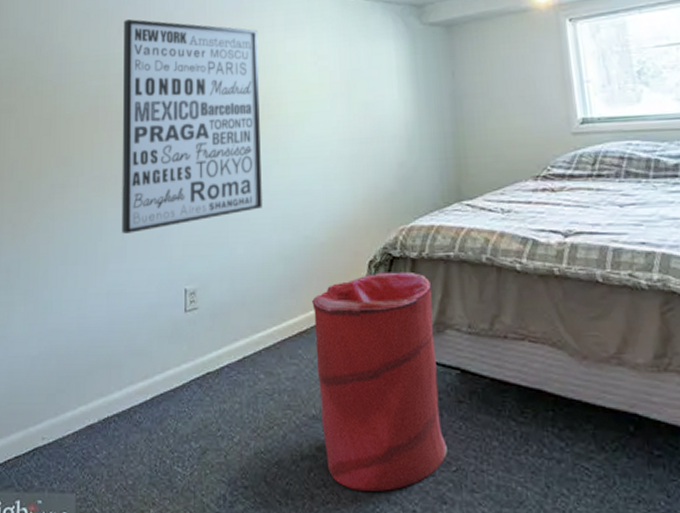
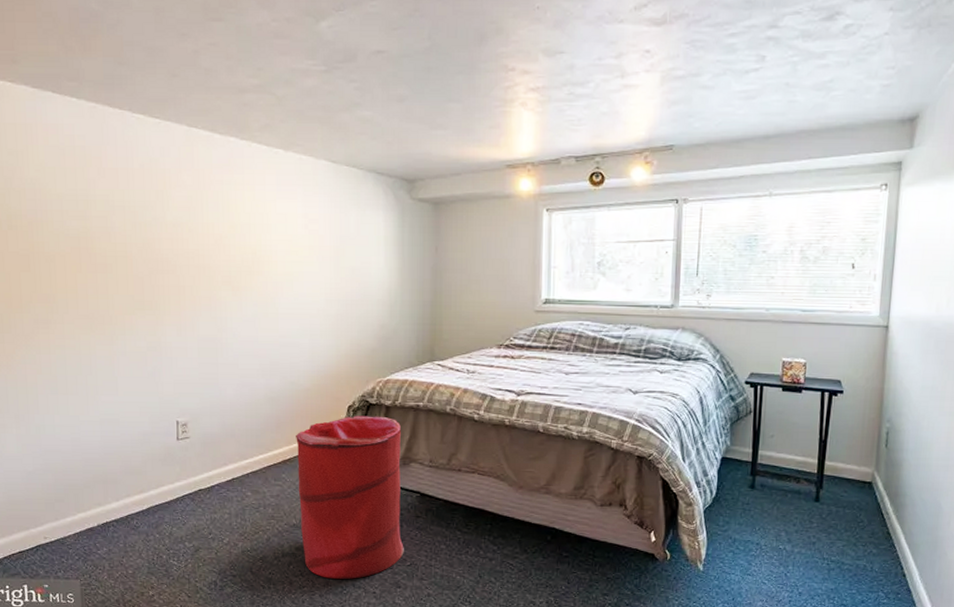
wall art: present [122,19,262,234] -> none [103,161,251,370]

